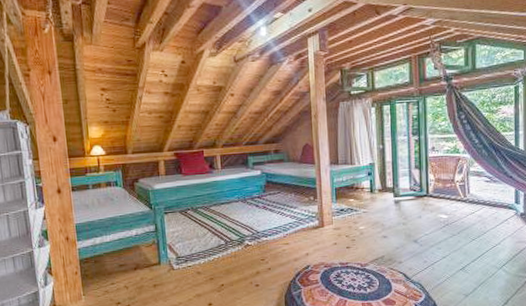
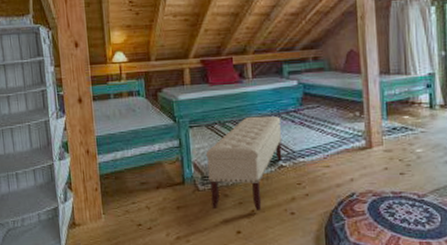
bench: none [179,201,248,285] -> present [205,115,282,211]

